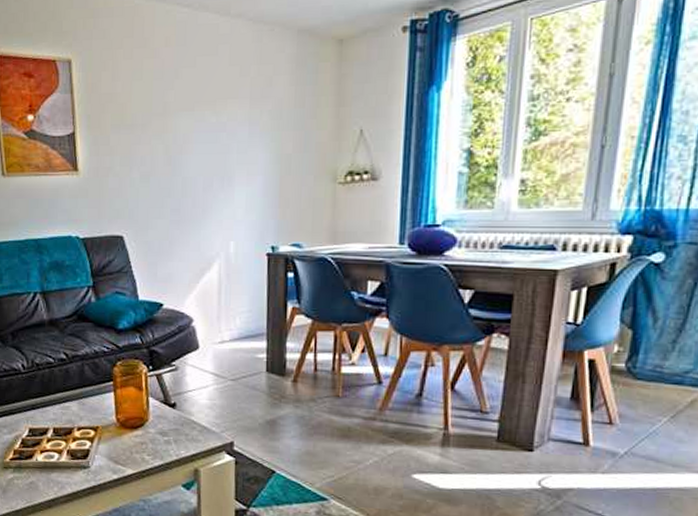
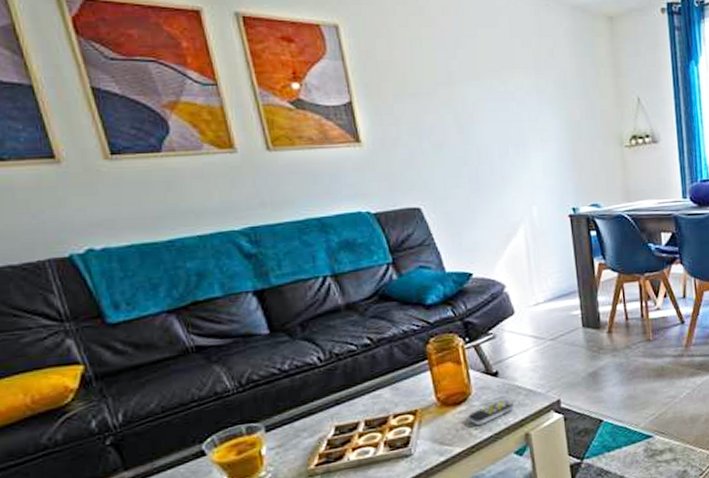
remote control: none [141,430,187,452] -> present [467,398,514,425]

